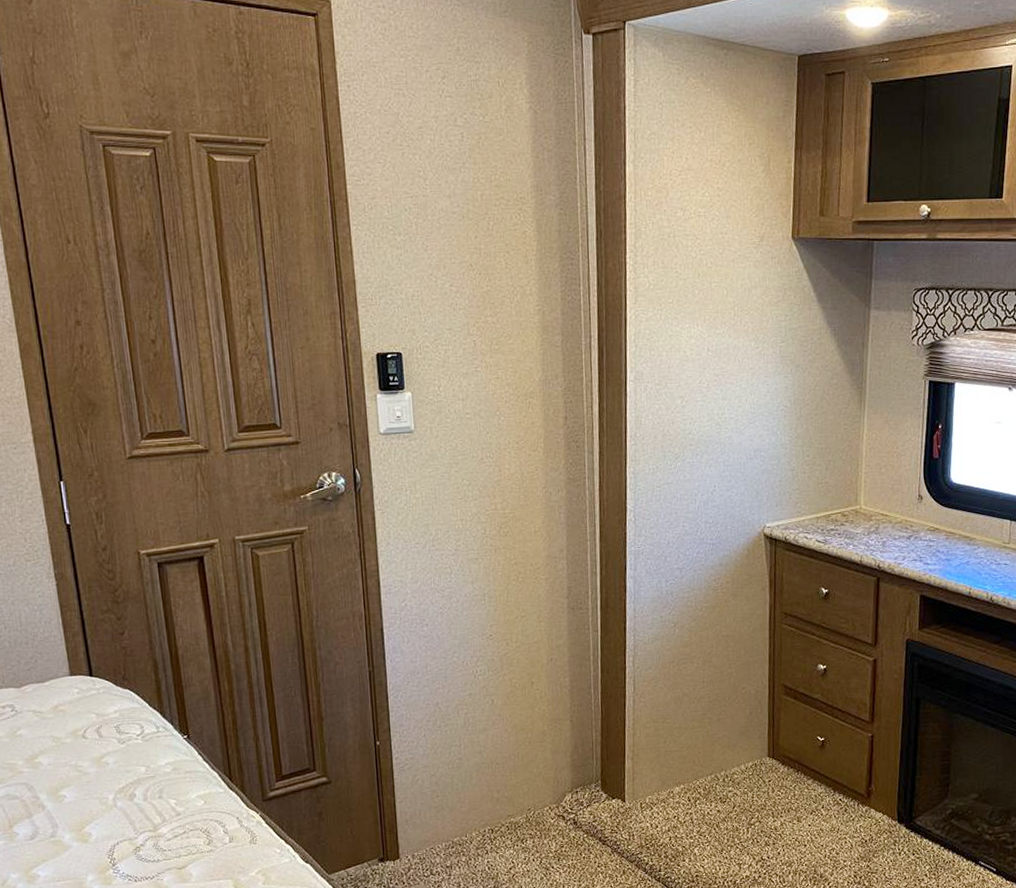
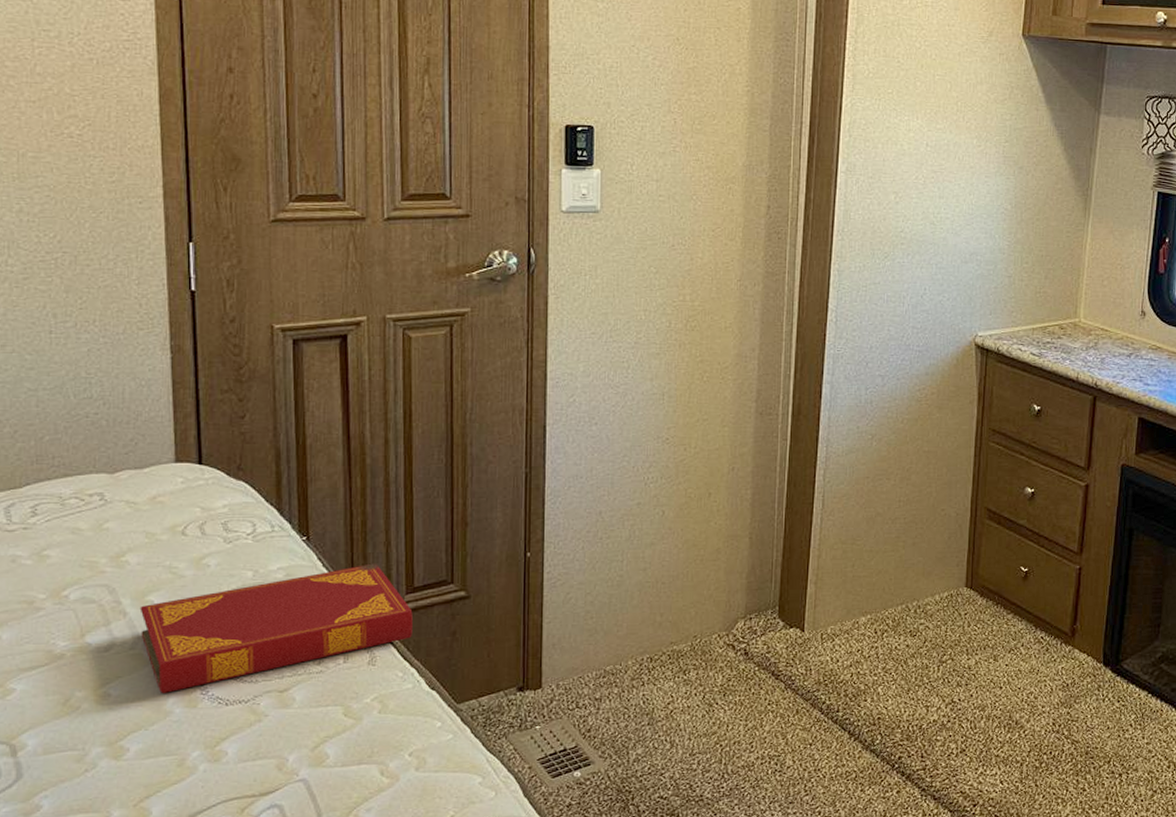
hardback book: none [55,756,285,873] -> present [140,563,413,693]

